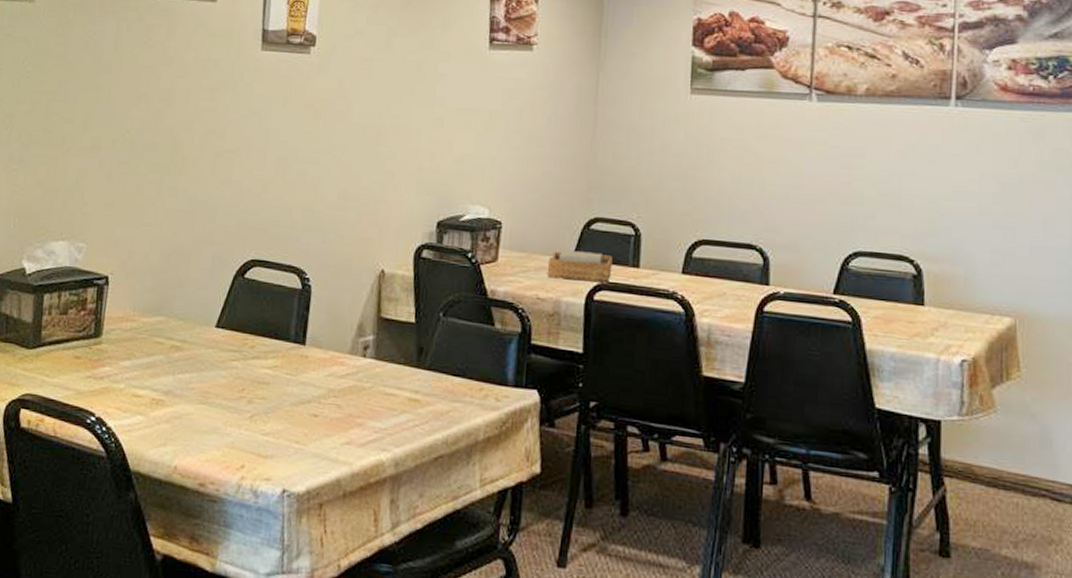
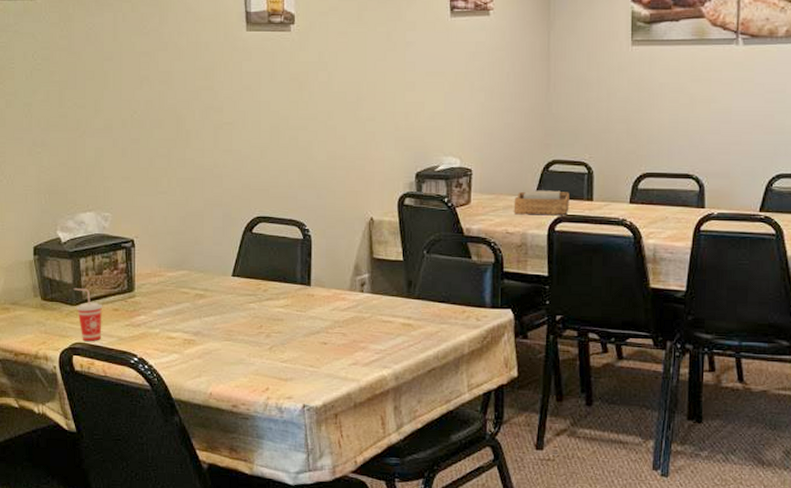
beverage cup: none [31,327,64,393] -> present [73,287,103,341]

